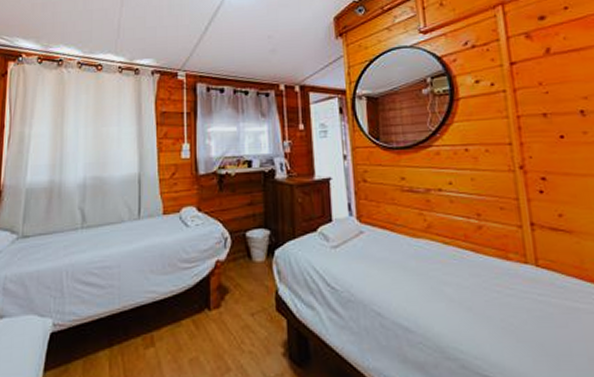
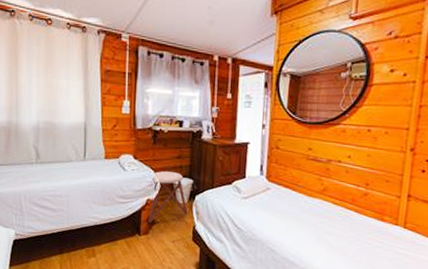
stool: none [219,221,268,292] -> present [148,171,188,223]

